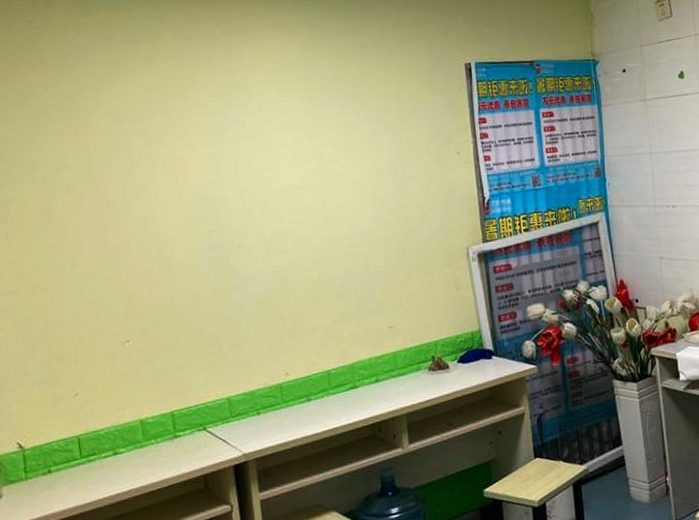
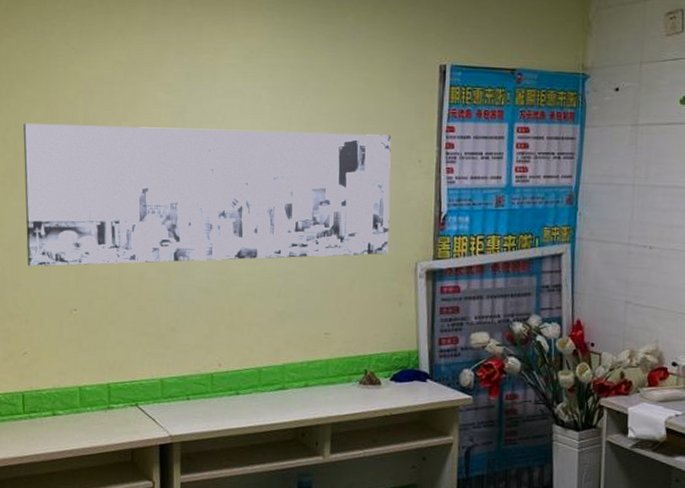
wall art: none [52,132,440,304] -> present [23,122,392,267]

